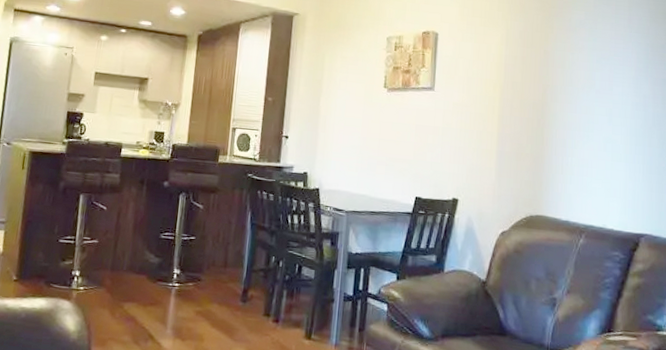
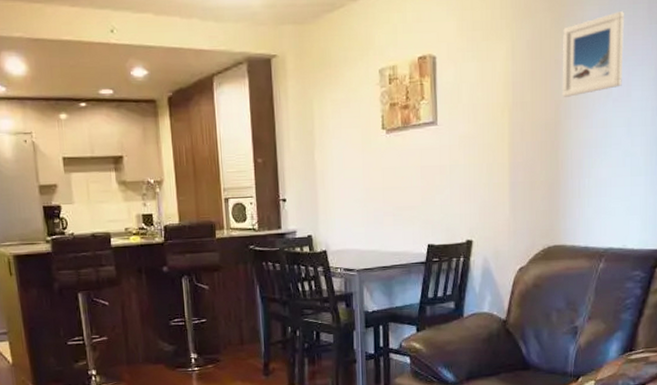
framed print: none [549,18,608,83] -> present [562,11,625,97]

